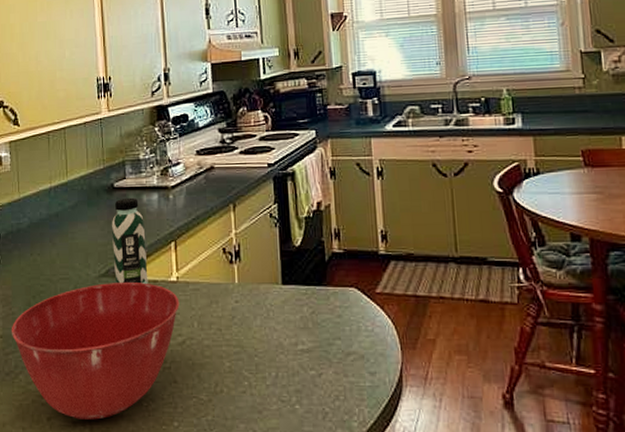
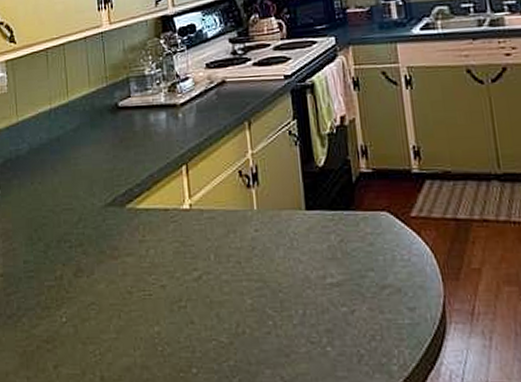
mixing bowl: present [11,282,180,420] -> none [12,211,194,367]
water bottle: present [112,197,148,285] -> none [117,117,159,214]

